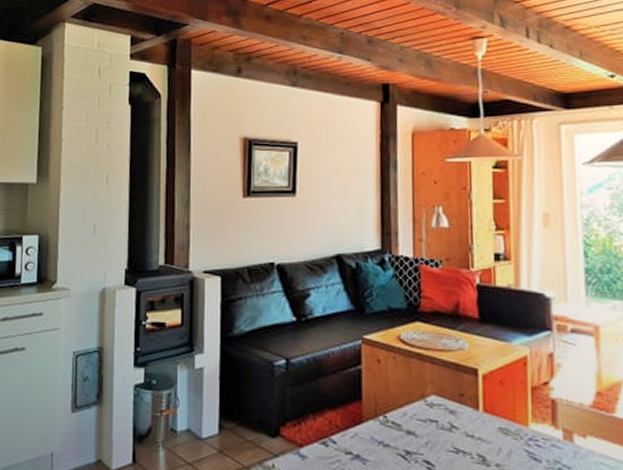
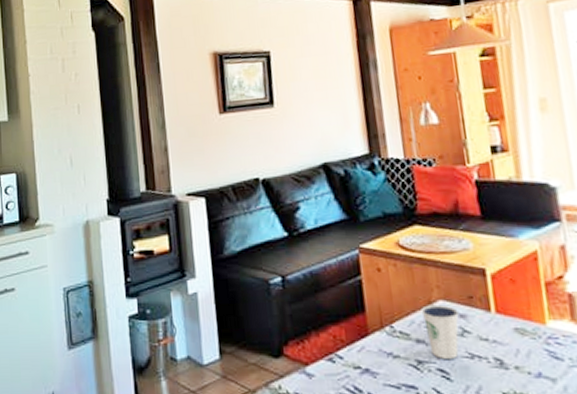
dixie cup: none [414,399,449,452] -> present [421,304,459,359]

